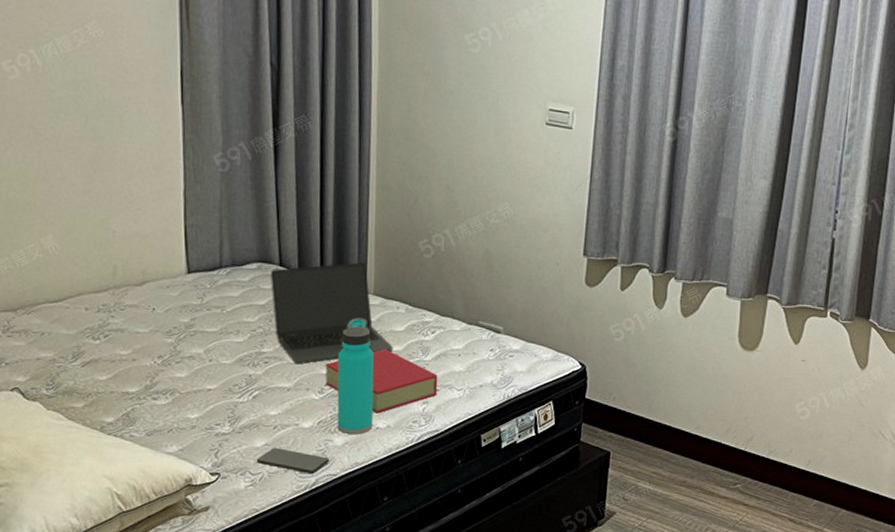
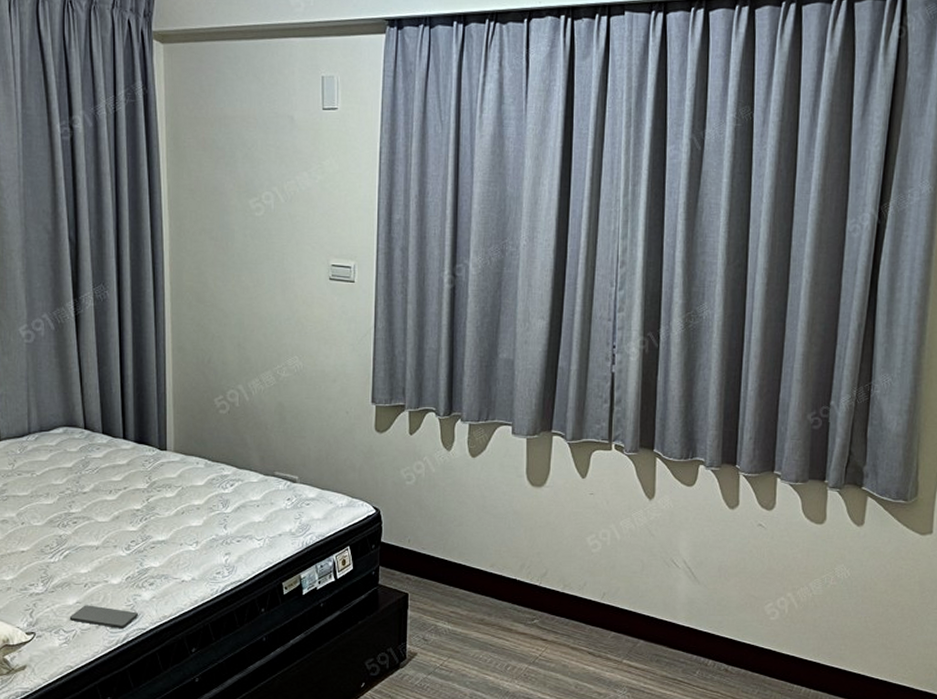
laptop: present [270,262,393,364] -> none [75,422,194,523]
book: present [325,349,438,414] -> none [132,503,239,567]
water bottle: present [337,318,374,435] -> none [142,476,179,589]

